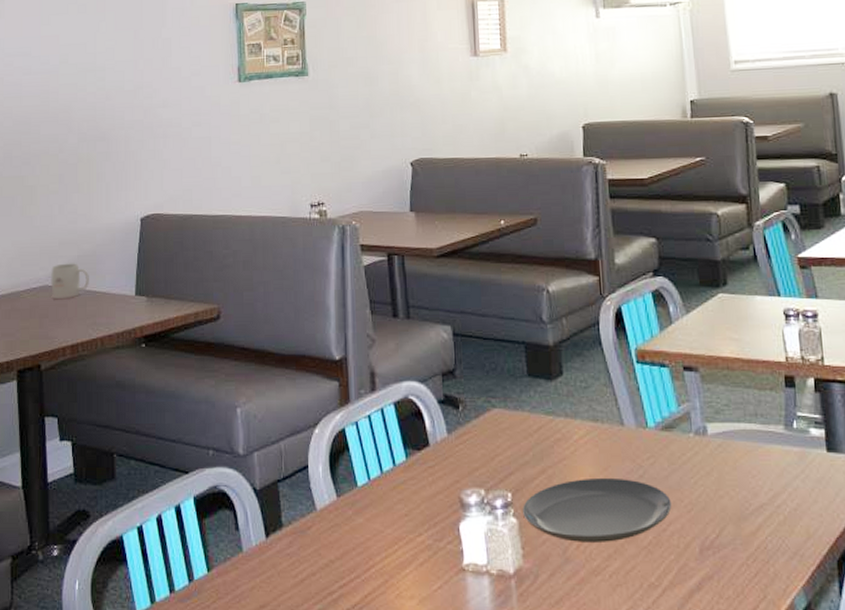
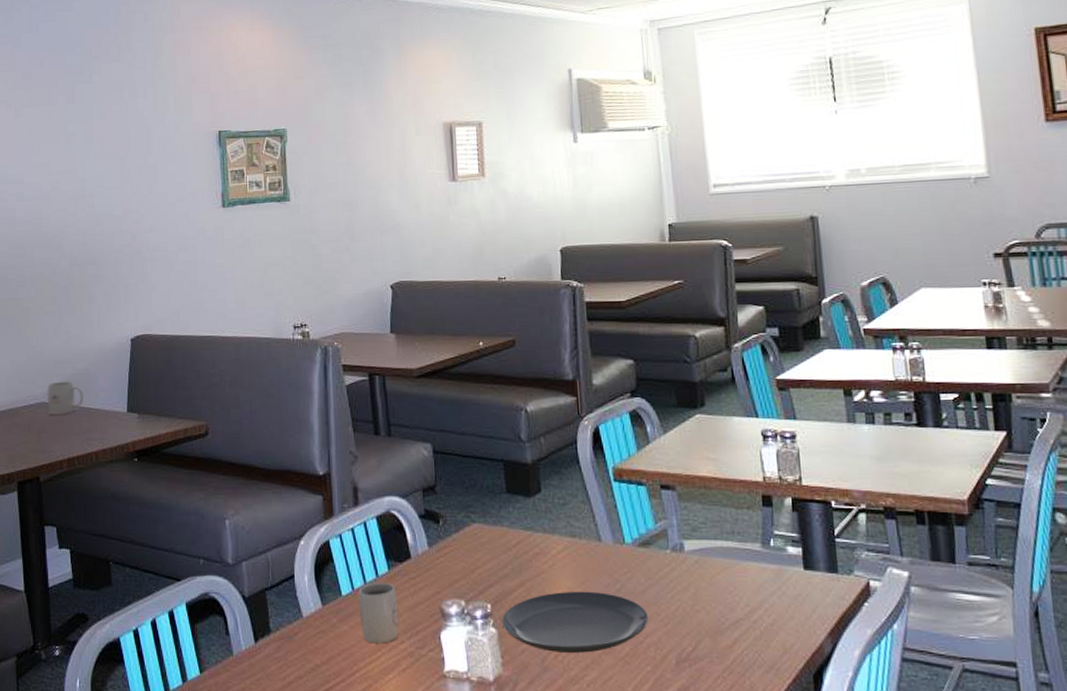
mug: none [374,472,417,537] -> present [358,583,400,644]

